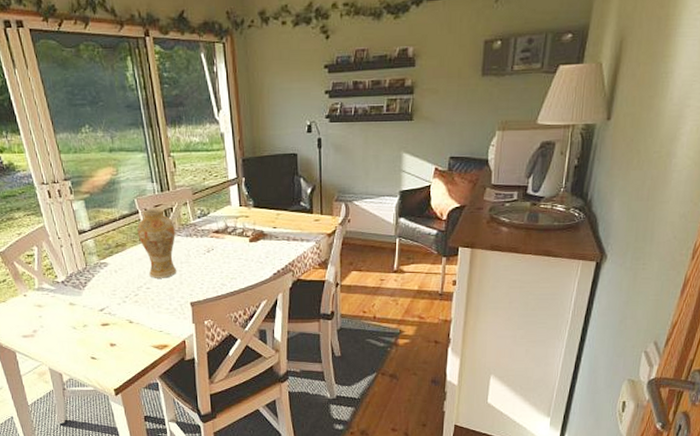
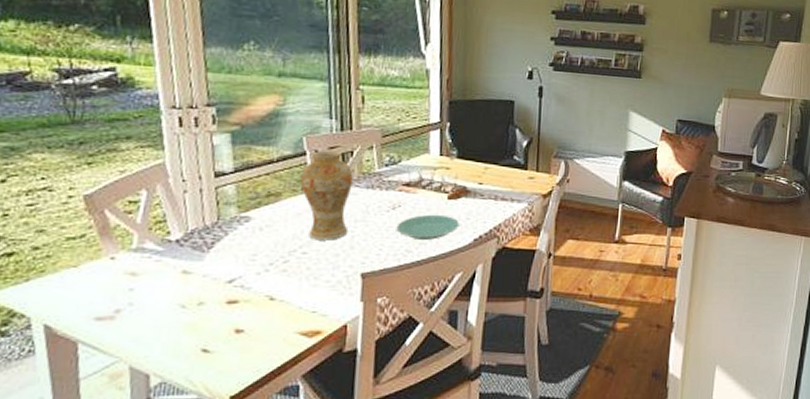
plate: none [212,254,261,275] -> present [396,214,459,240]

